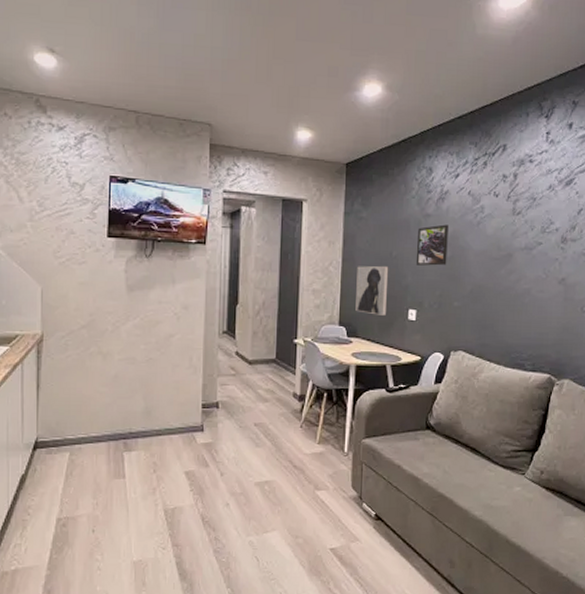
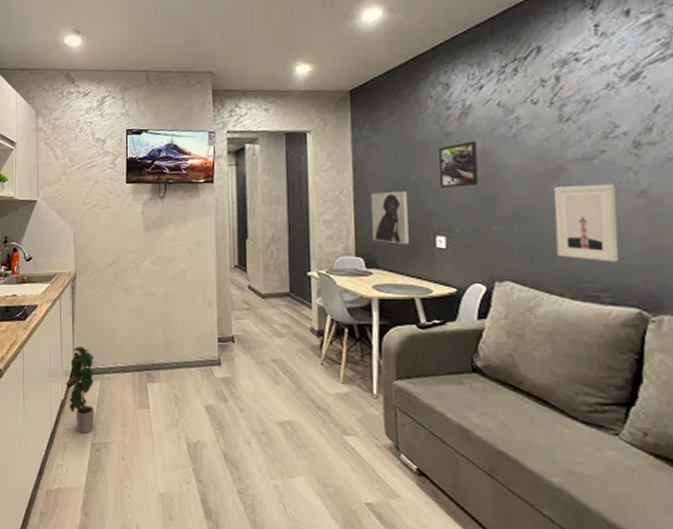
potted plant: none [27,417,63,510] -> present [66,347,95,434]
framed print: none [499,270,546,337] -> present [554,183,619,262]

